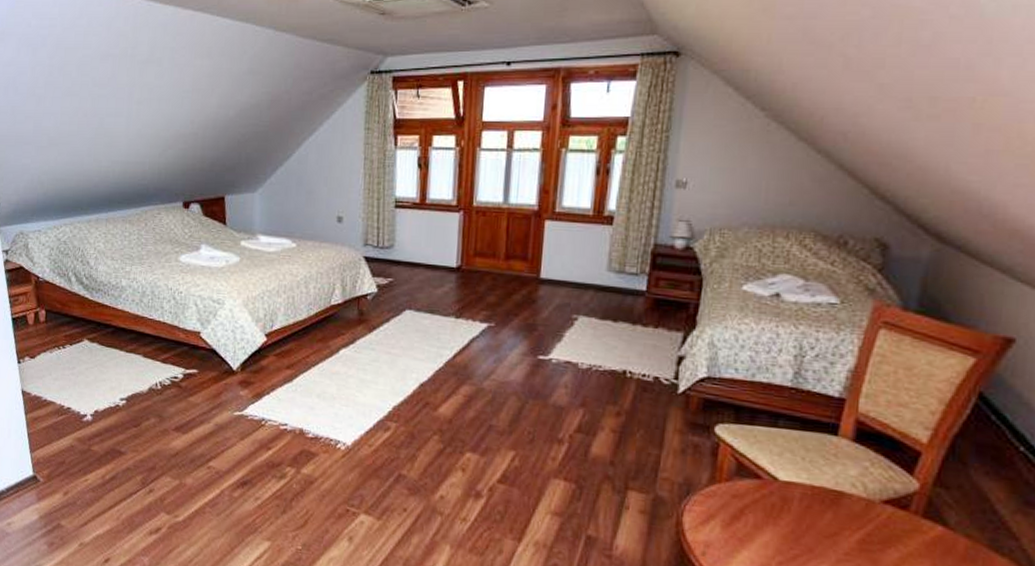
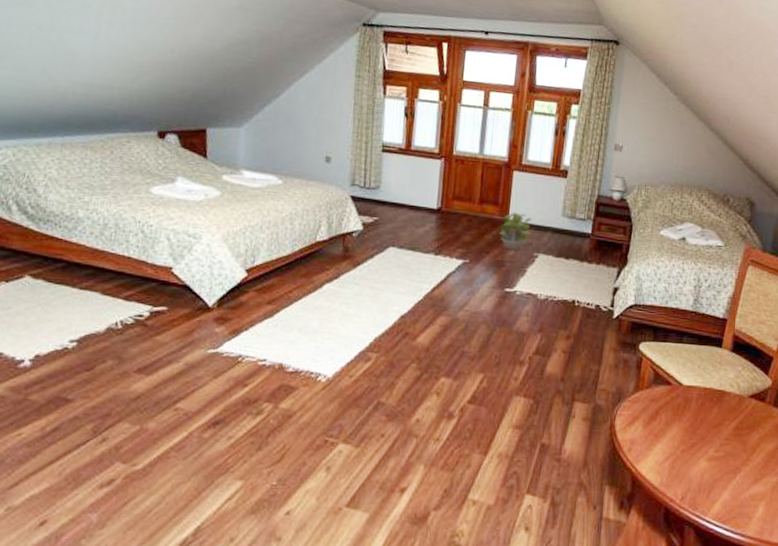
potted plant: none [526,268,570,312] -> present [497,212,533,250]

